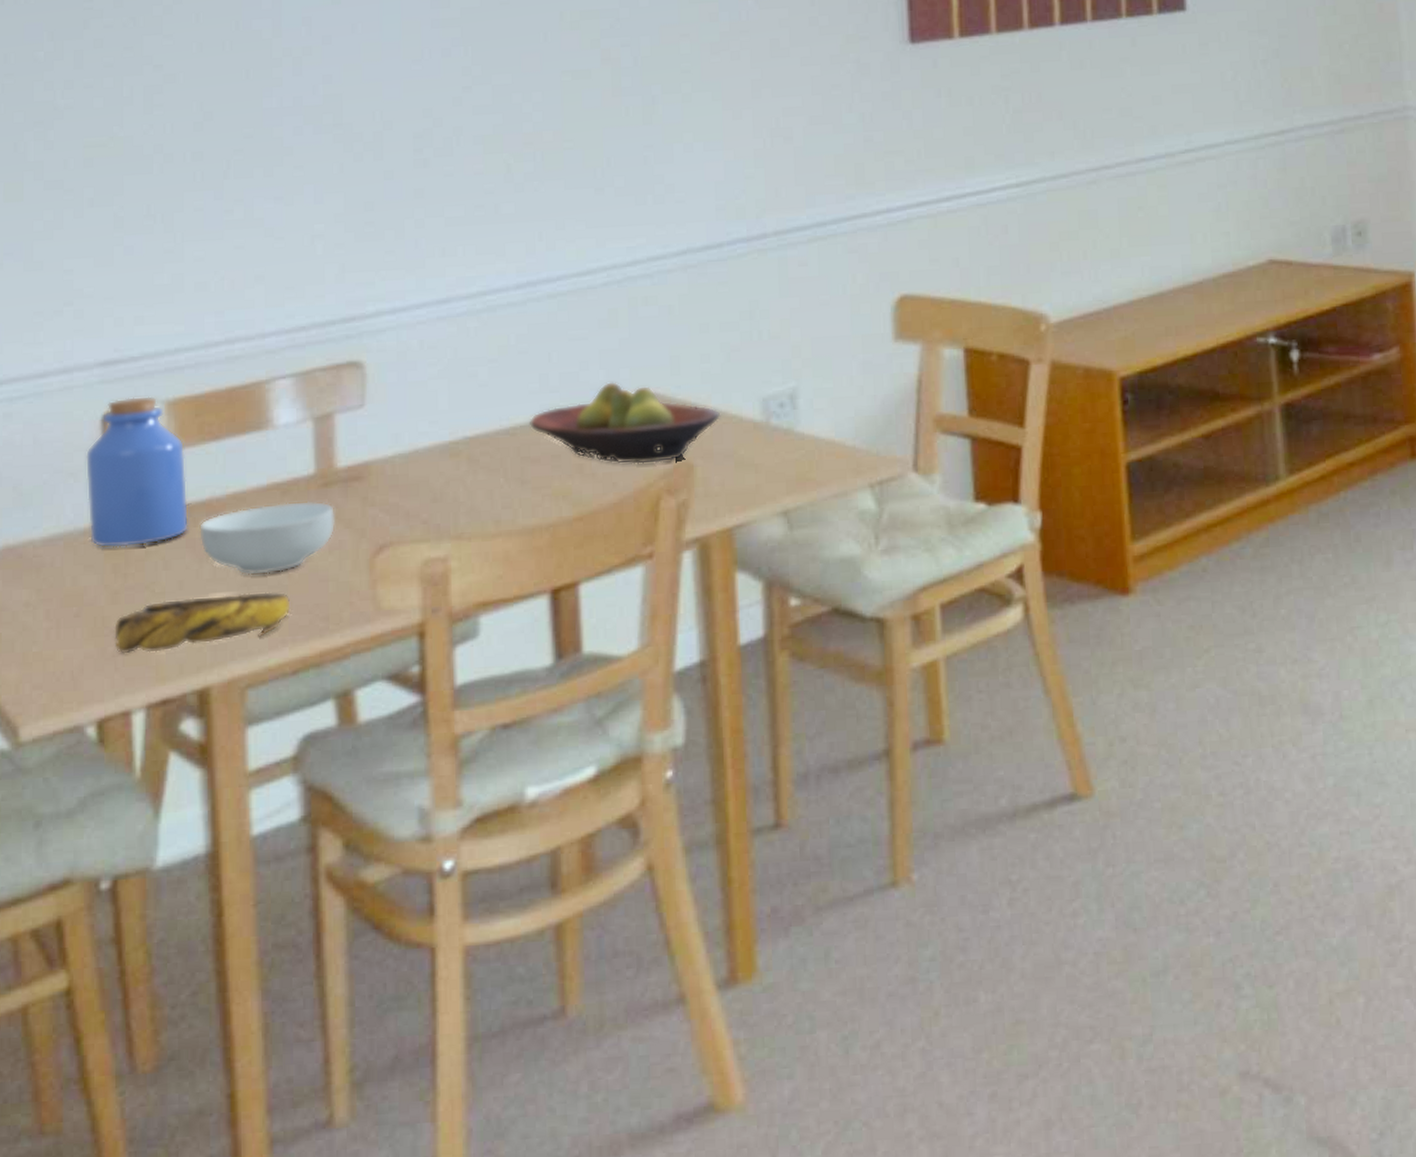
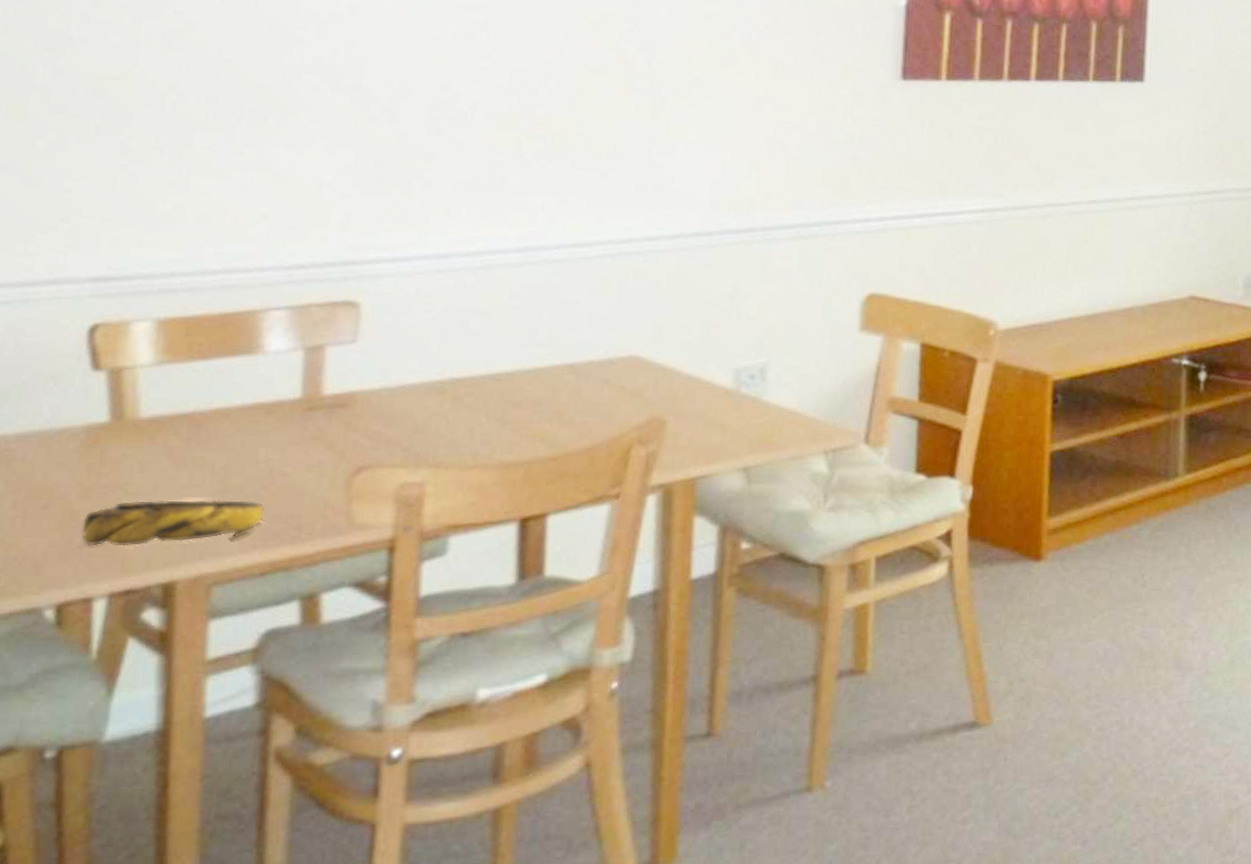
jar: present [85,396,189,548] -> none [65,312,172,449]
cereal bowl: present [198,501,336,575] -> none [178,421,318,484]
fruit bowl: present [528,381,721,465] -> none [514,341,696,417]

